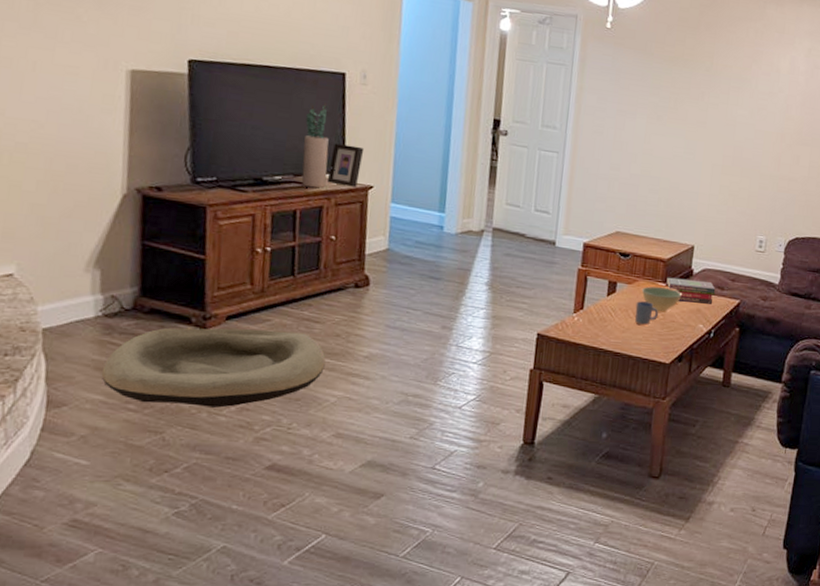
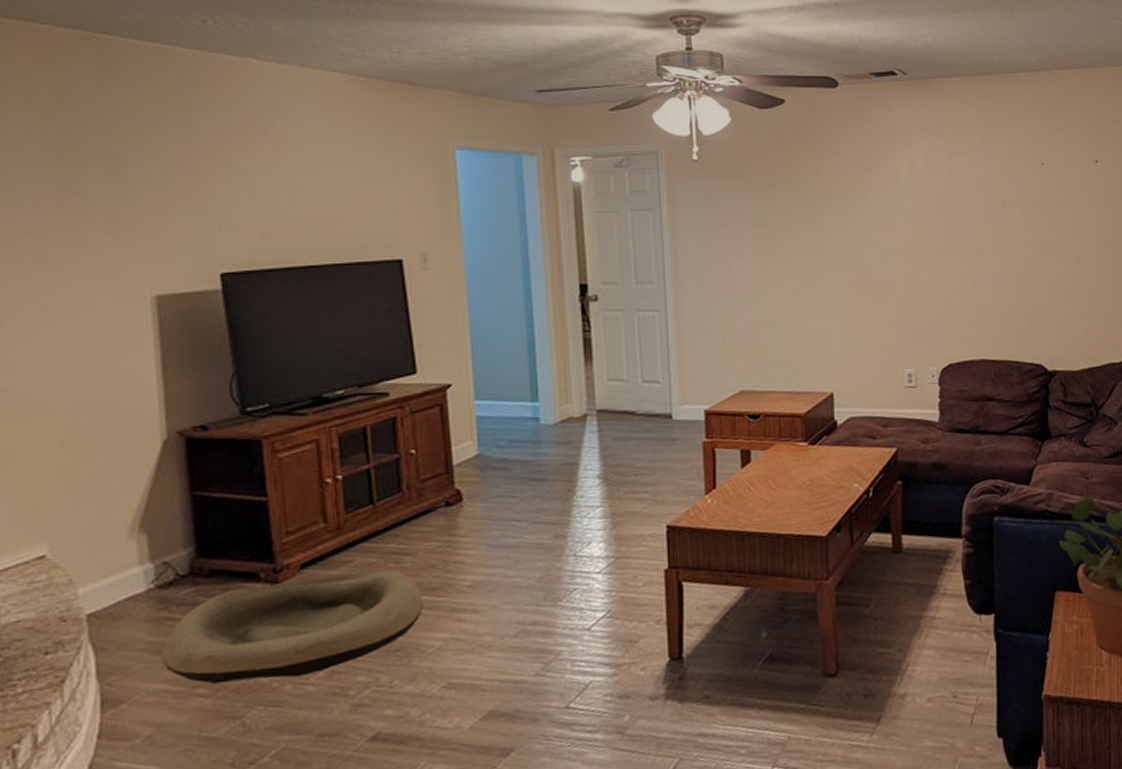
vase: present [301,103,329,189] -> none [364,298,397,398]
picture frame: present [326,143,365,187] -> none [397,341,436,390]
mug: present [635,301,658,325] -> none [776,467,804,496]
bowl: present [641,286,682,314] -> none [780,447,828,479]
books: present [666,277,716,305] -> none [808,431,867,460]

